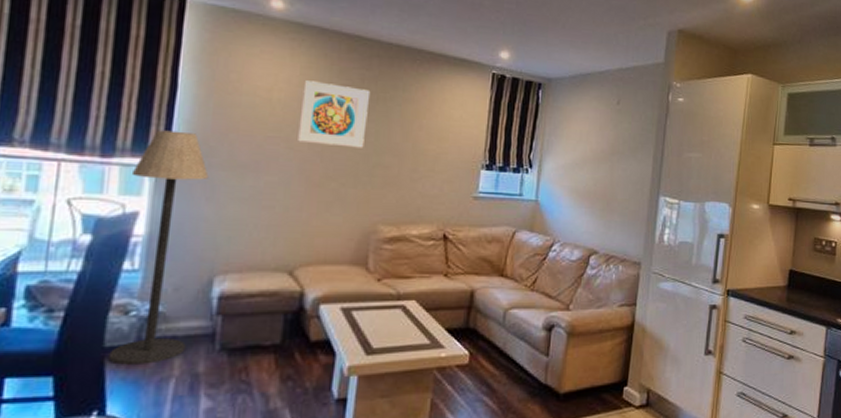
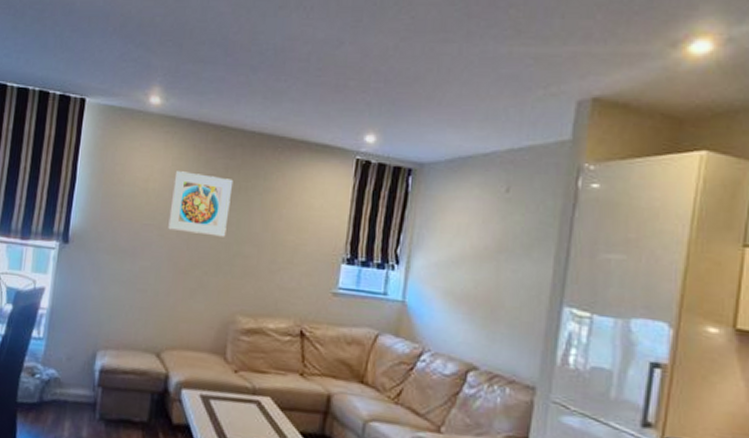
floor lamp: present [108,130,209,365] -> none [19,217,97,423]

